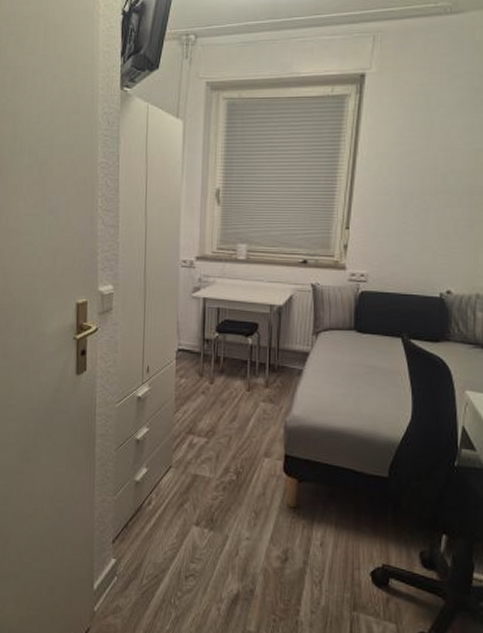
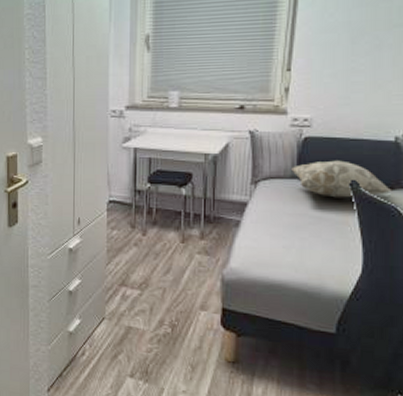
decorative pillow: none [349,314,438,349] -> present [291,160,392,198]

